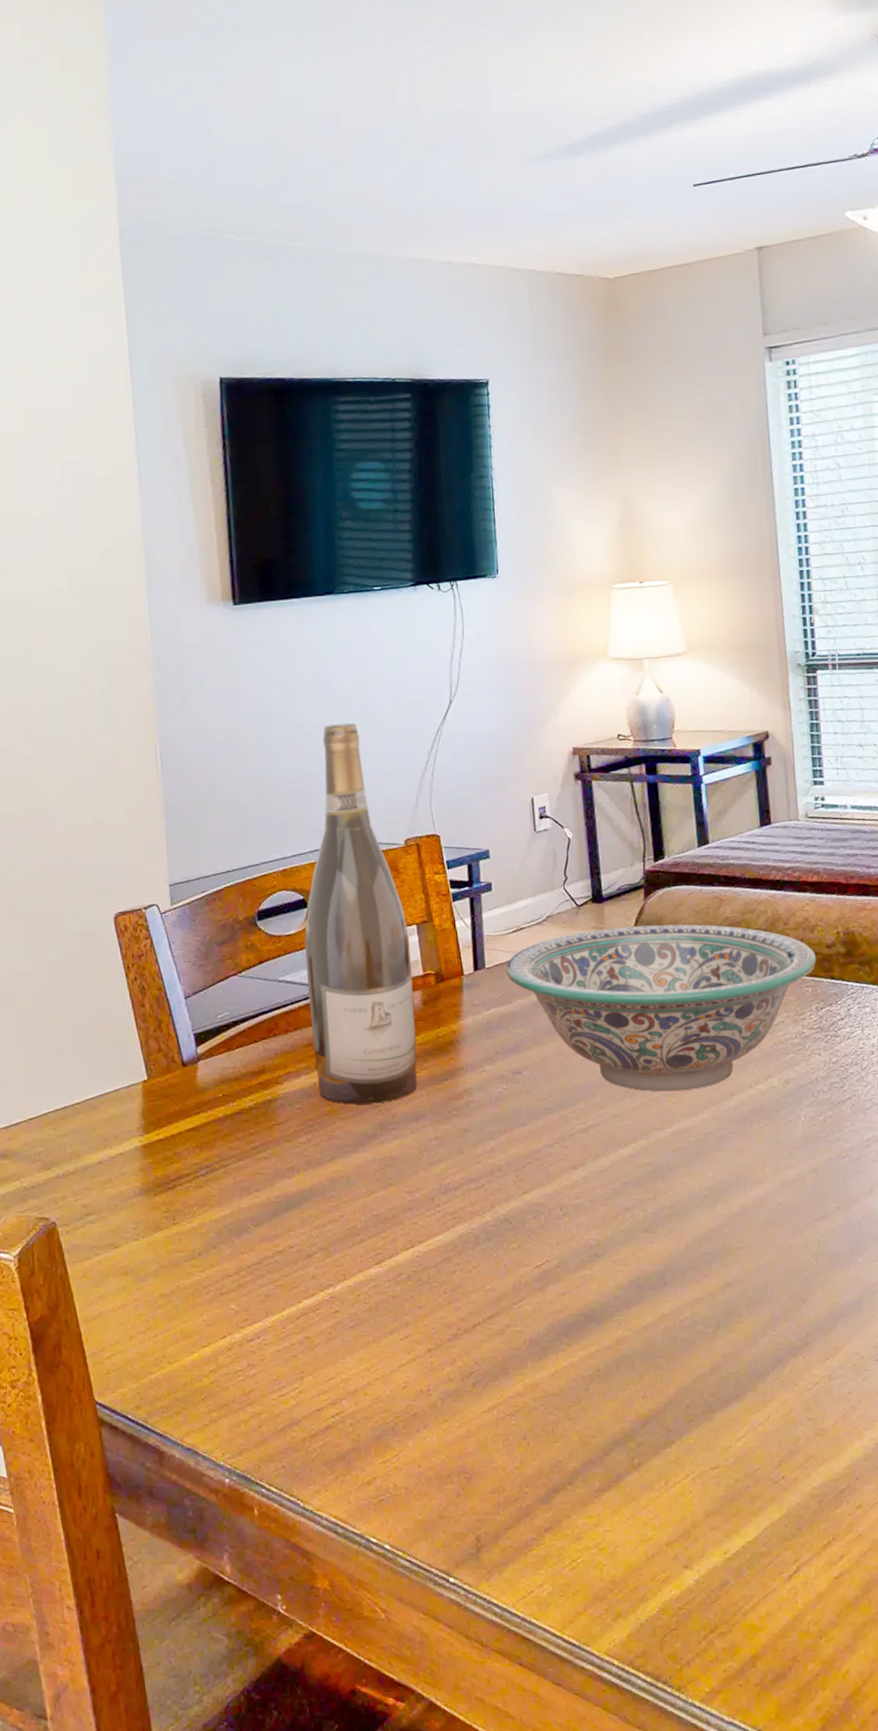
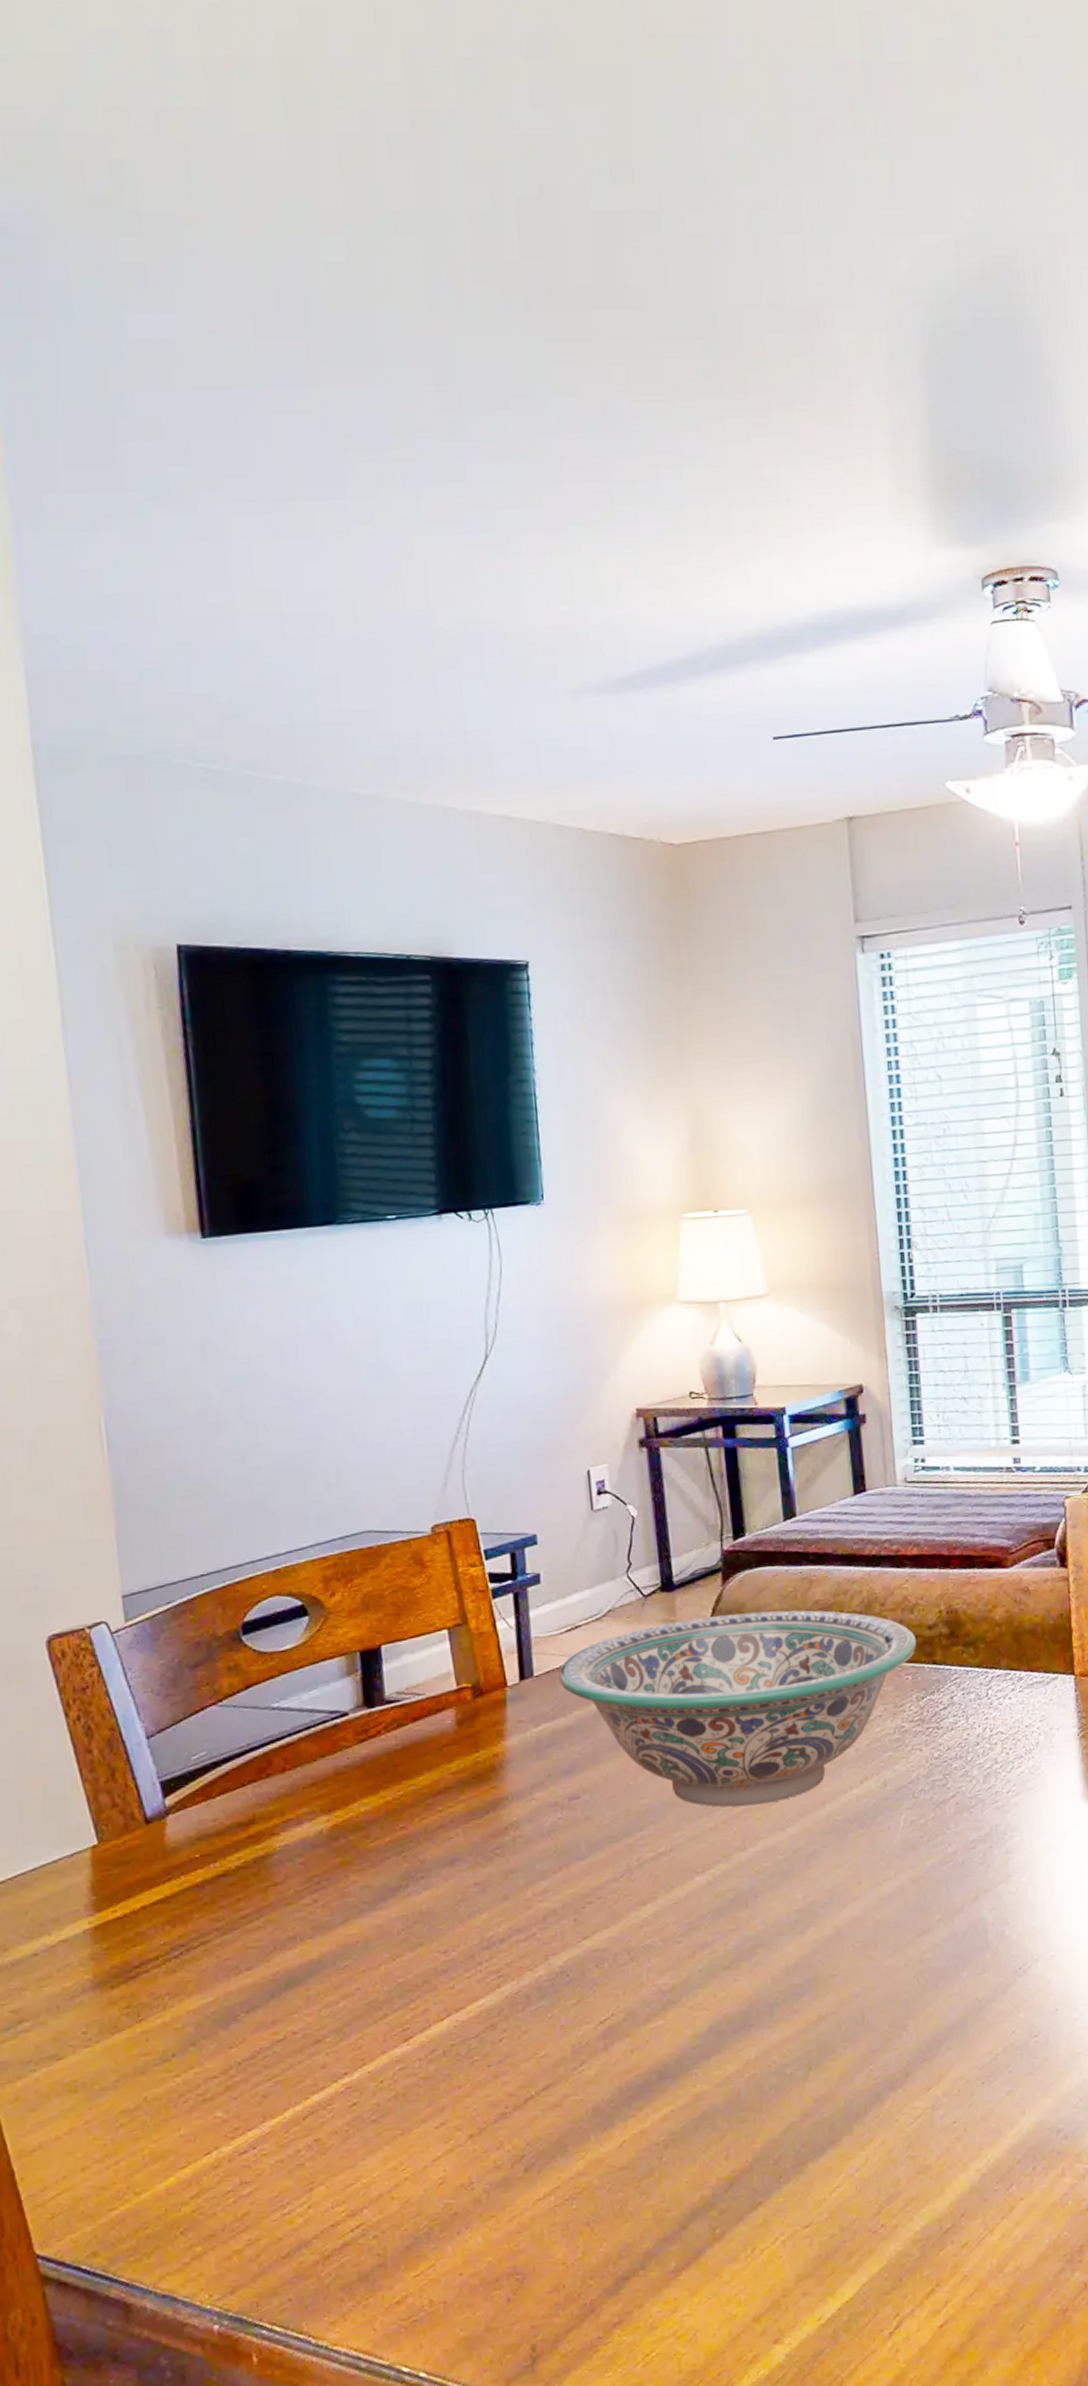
wine bottle: present [304,723,417,1105] -> none [304,1385,452,1853]

